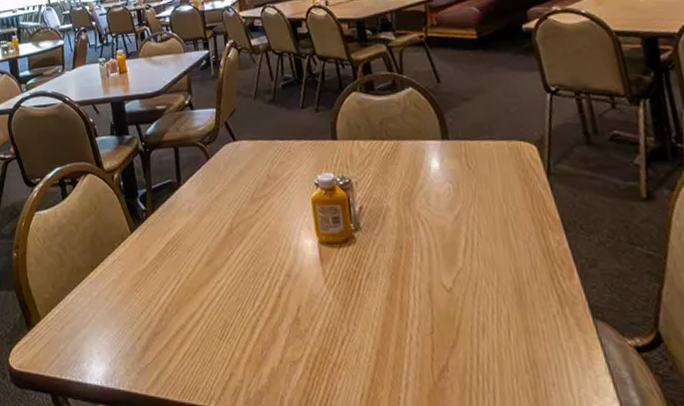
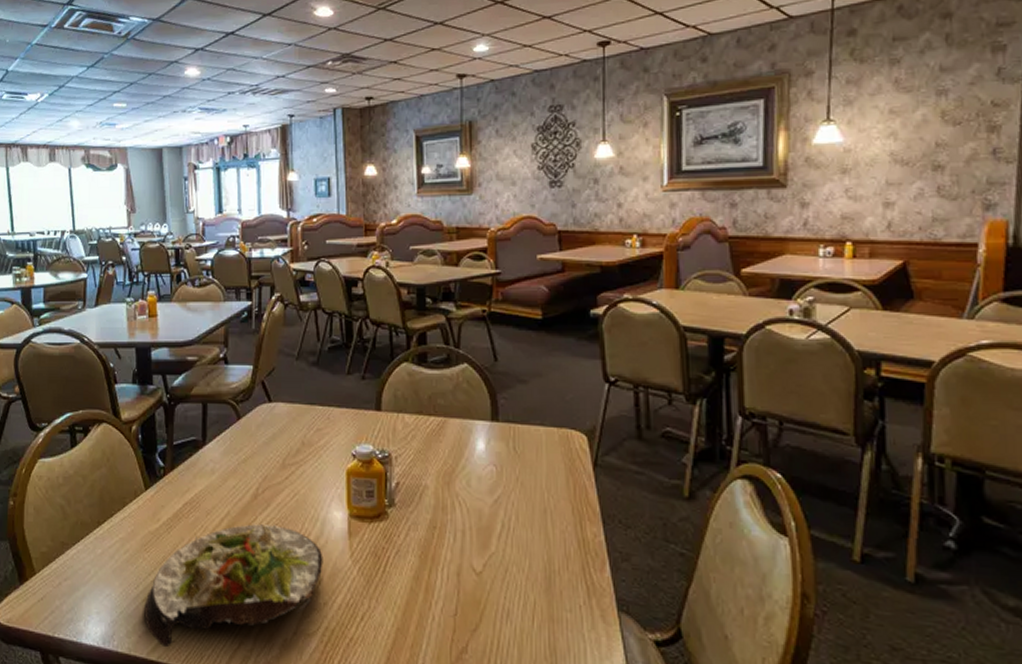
salad plate: none [140,257,300,383] -> present [144,524,323,648]

